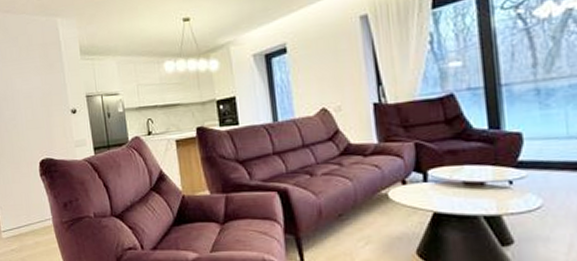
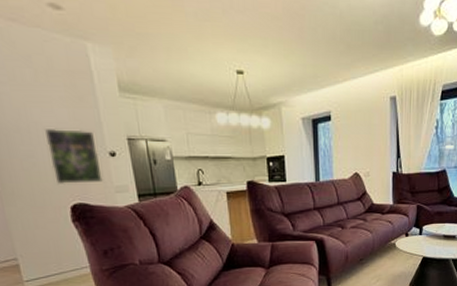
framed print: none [23,92,66,143] -> present [43,129,104,185]

